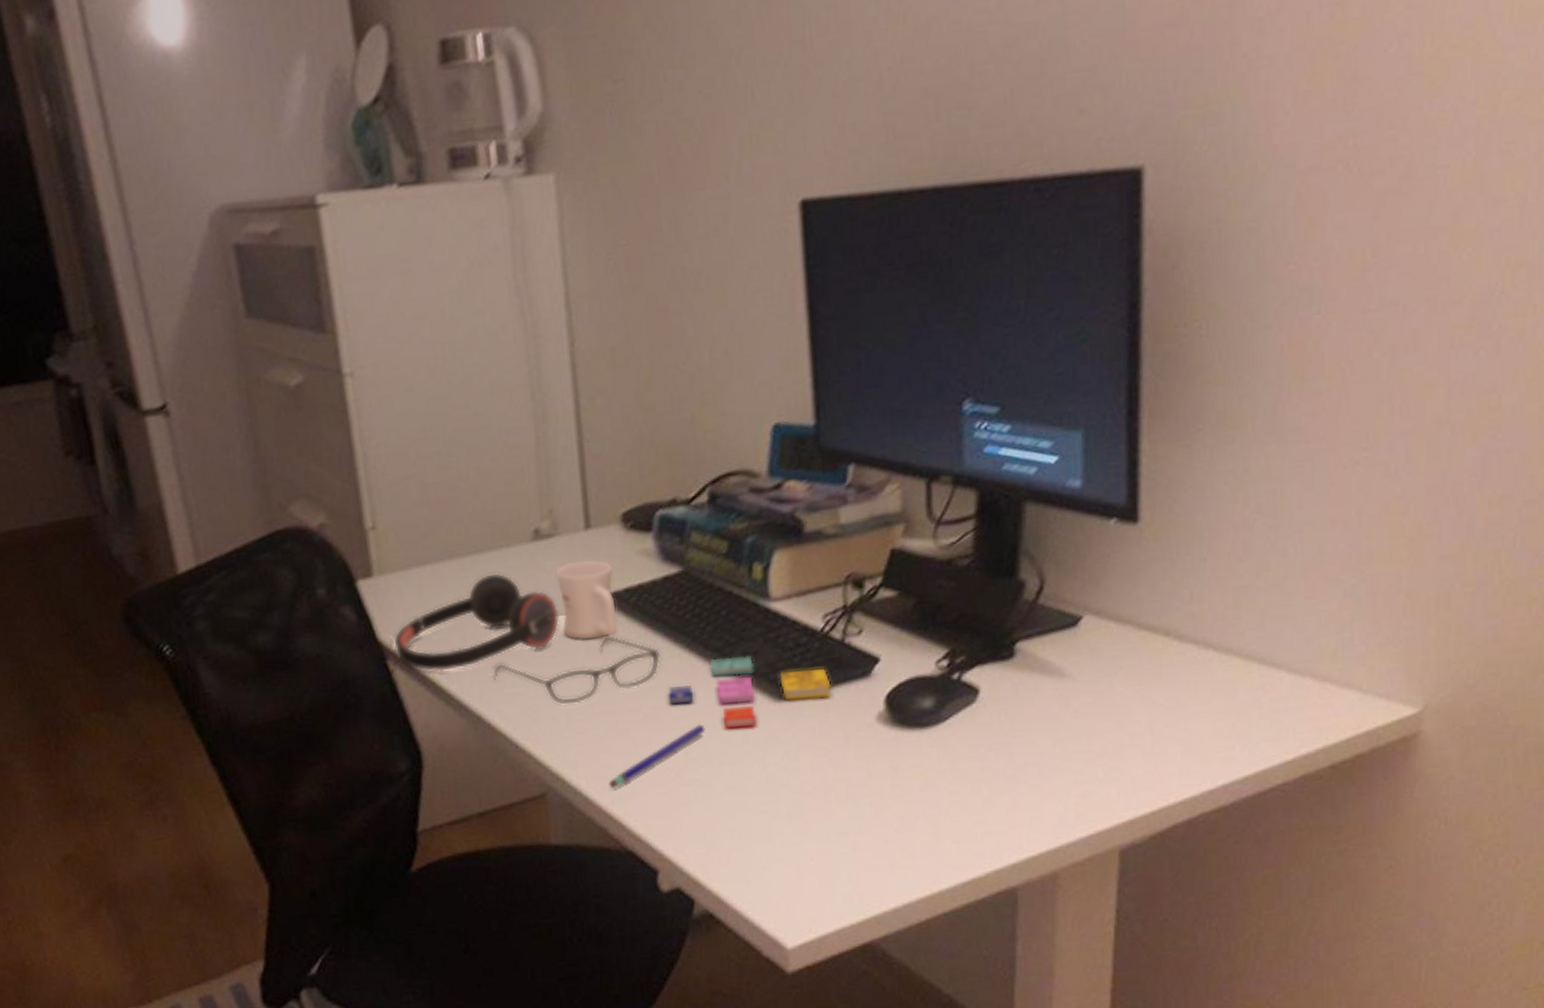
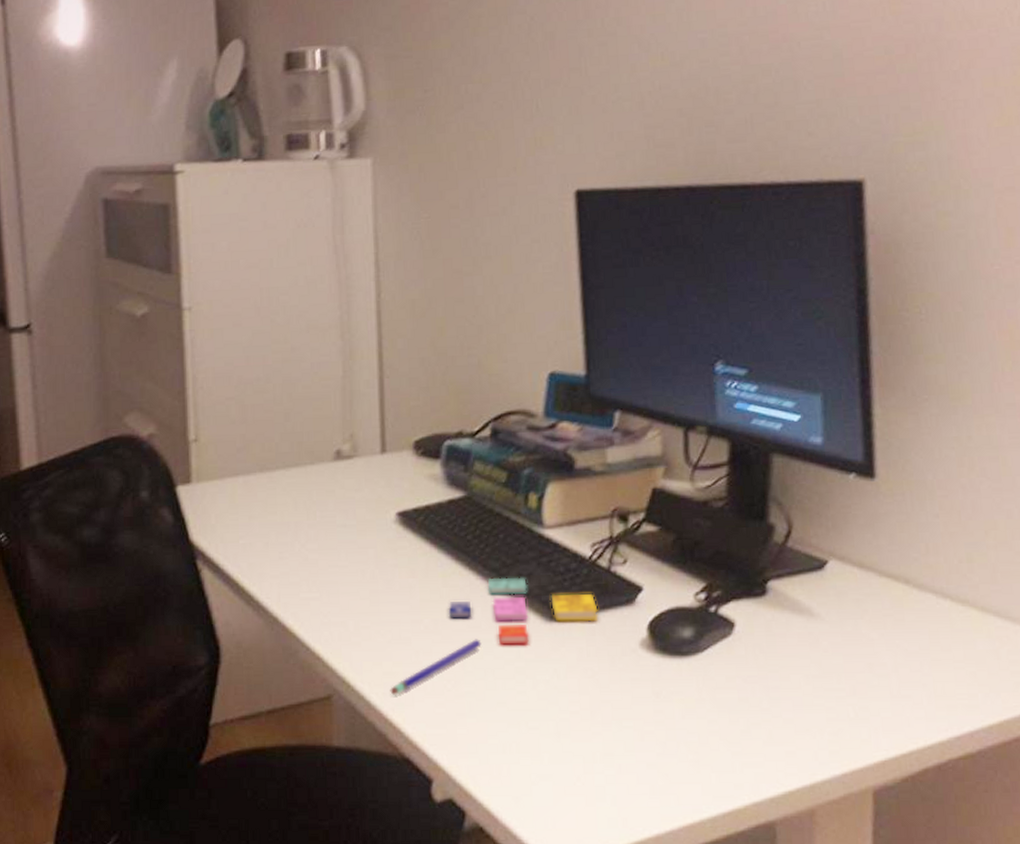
headphones: present [393,573,560,672] -> none [204,487,354,573]
eyeglasses: present [491,636,661,706] -> none [289,551,444,613]
mug: present [555,559,617,640] -> none [352,480,405,553]

